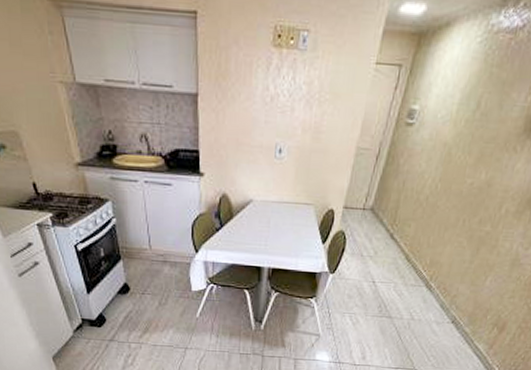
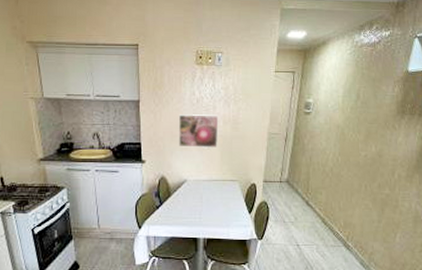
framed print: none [245,116,297,163] -> present [178,114,219,149]

